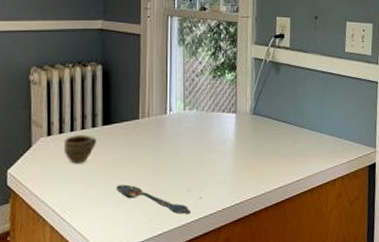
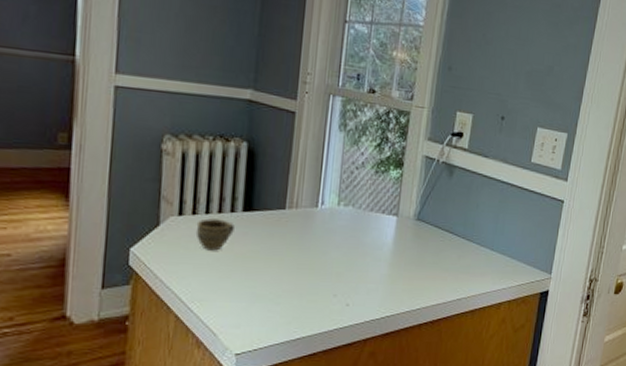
spoon: present [116,184,191,215] -> none [252,280,335,322]

